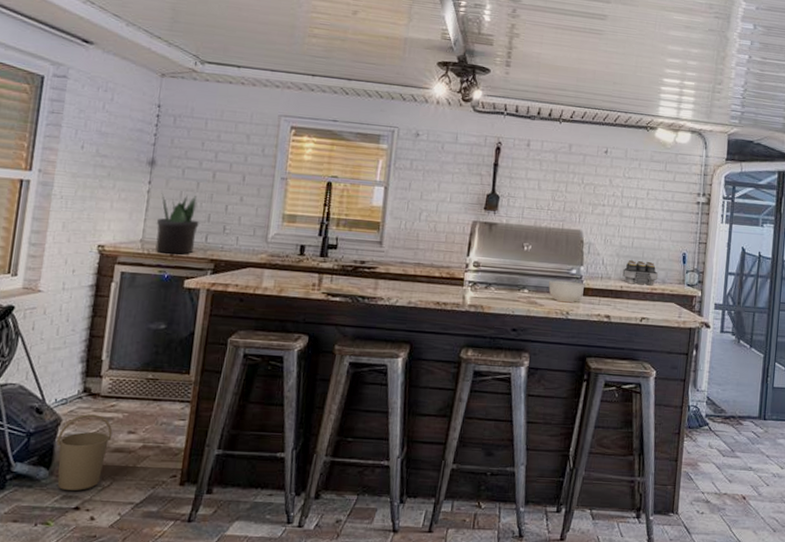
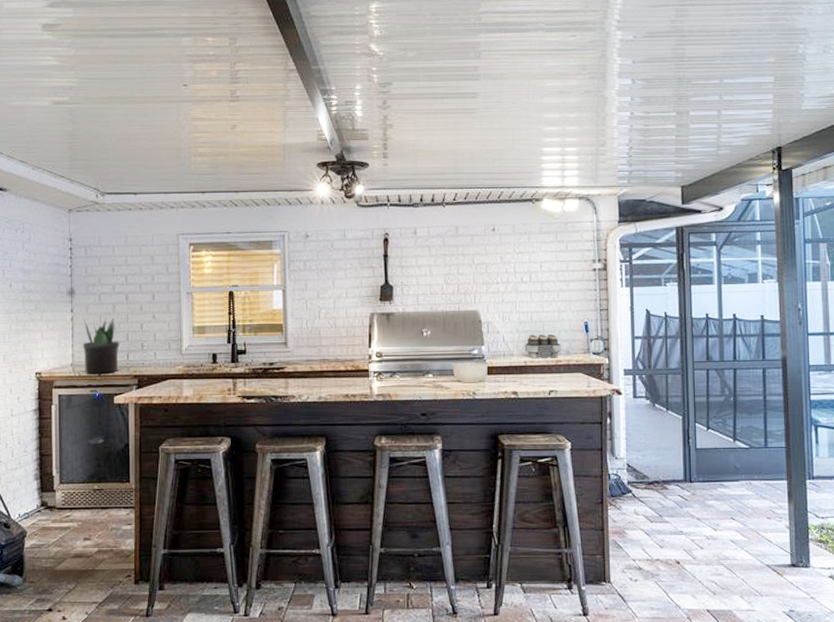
bucket: present [56,414,113,490] -> none [25,525,71,594]

